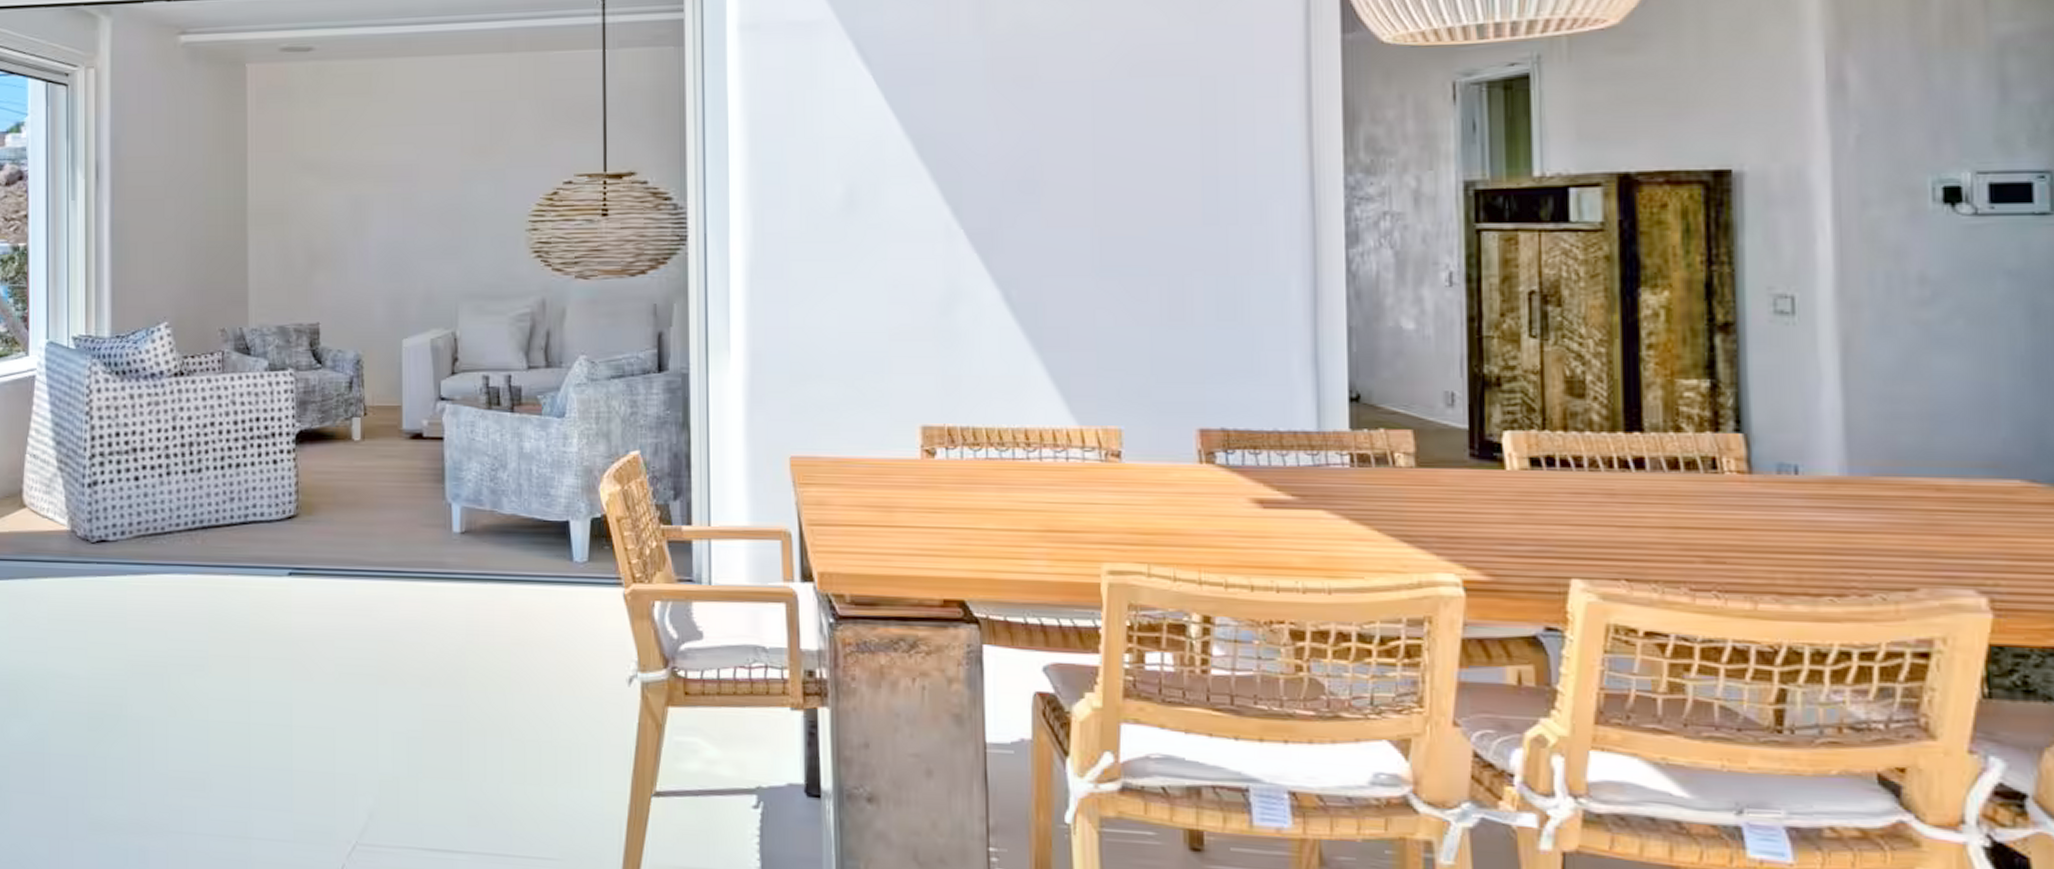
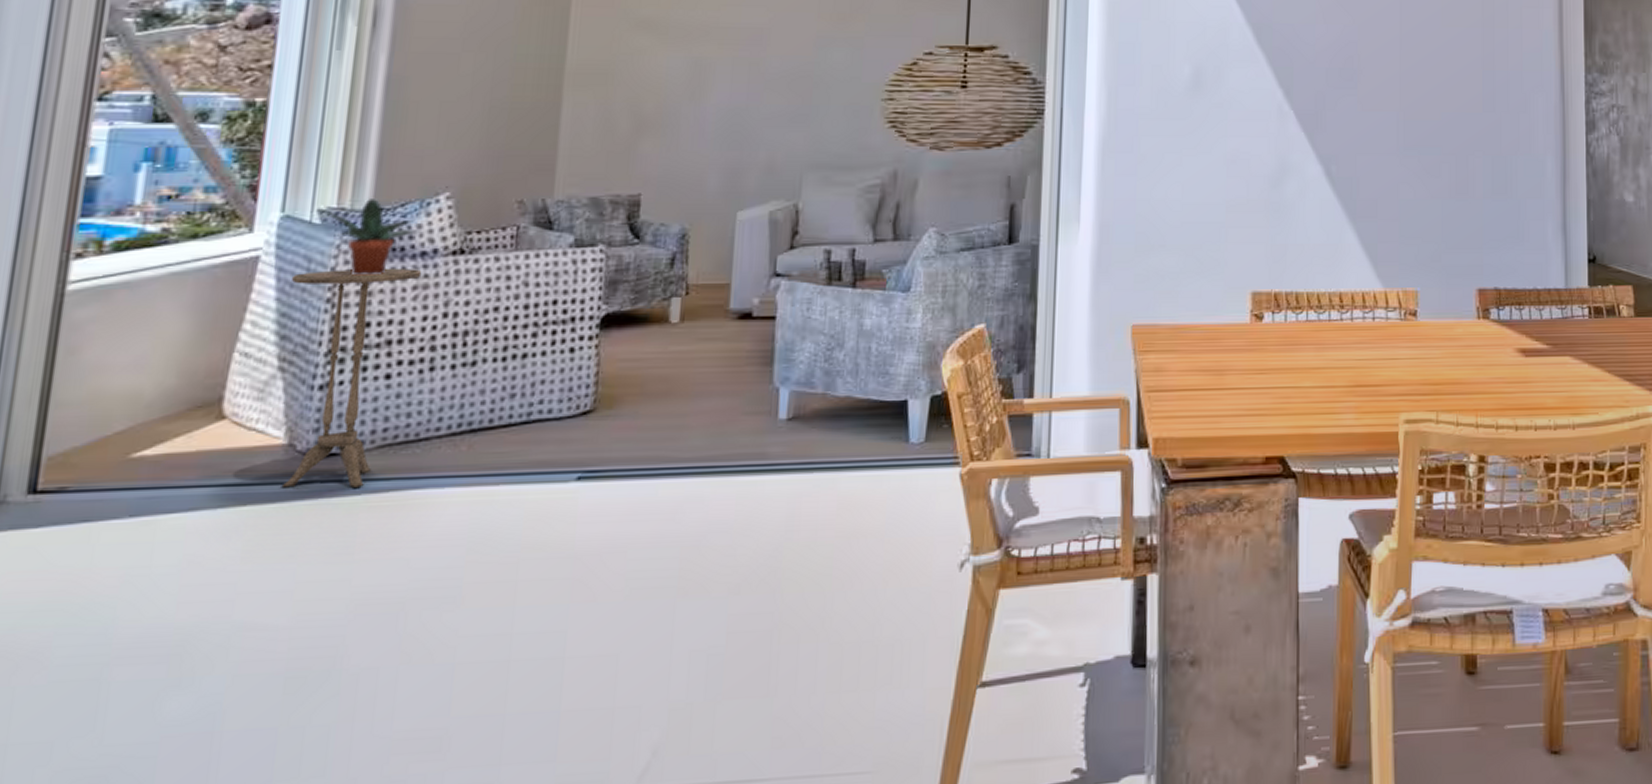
side table: none [60,387,153,569] -> present [281,268,422,488]
potted plant: none [78,328,151,393] -> present [326,199,423,276]

